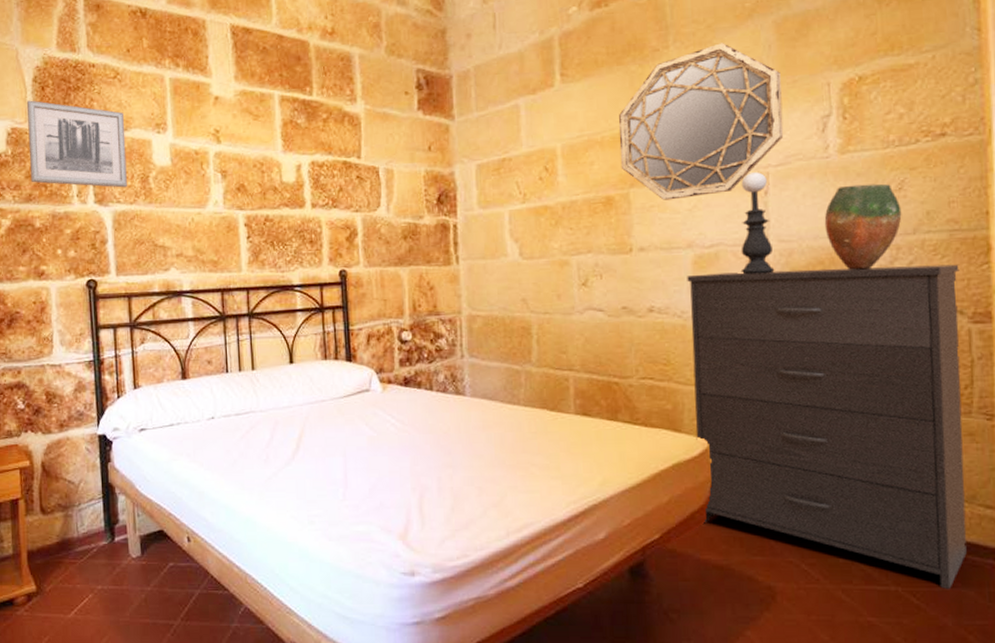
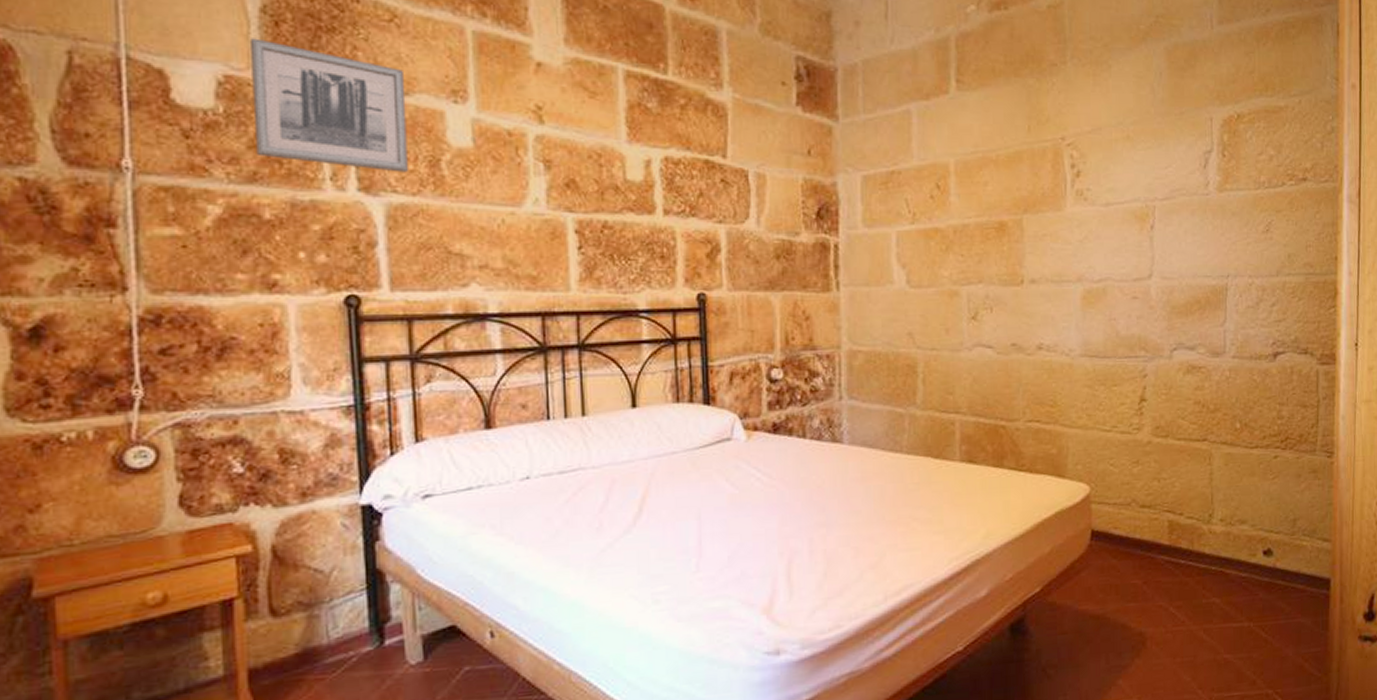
home mirror: present [619,43,784,200] -> none [1014,64,1170,229]
dresser: present [687,264,967,590] -> none [1076,307,1312,622]
table lamp: present [740,172,775,275] -> none [1126,205,1157,312]
vase: present [824,183,902,270] -> none [1202,224,1268,310]

